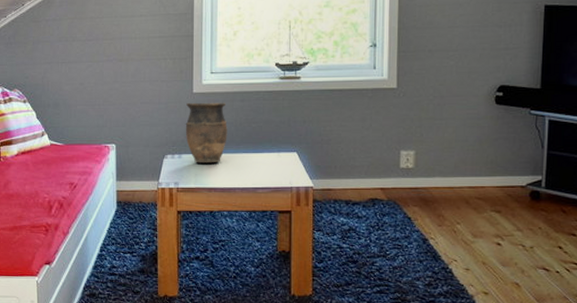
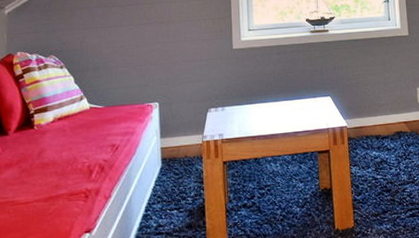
vase: present [185,102,228,164] -> none [227,56,267,114]

